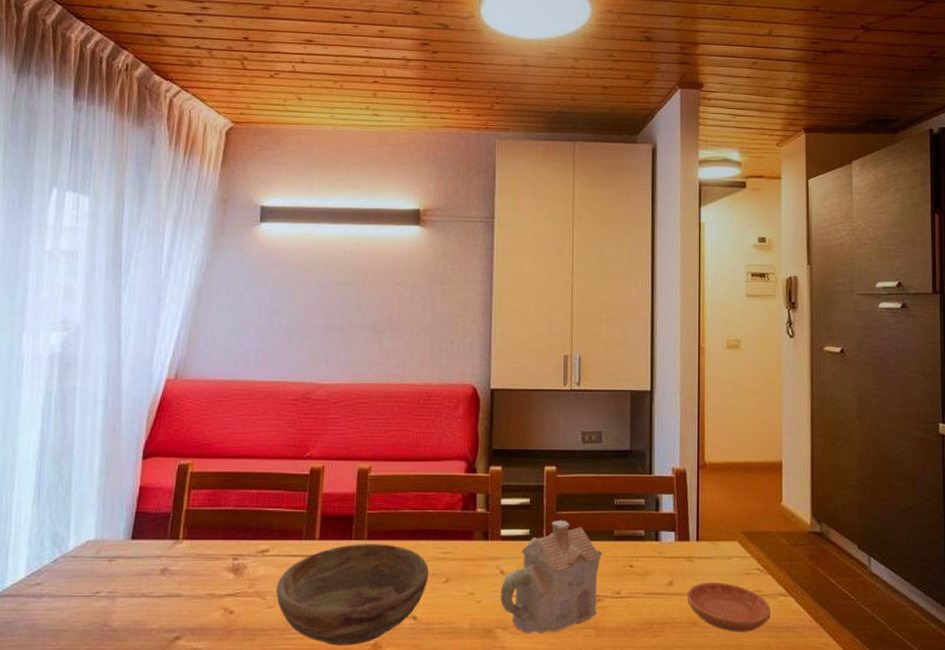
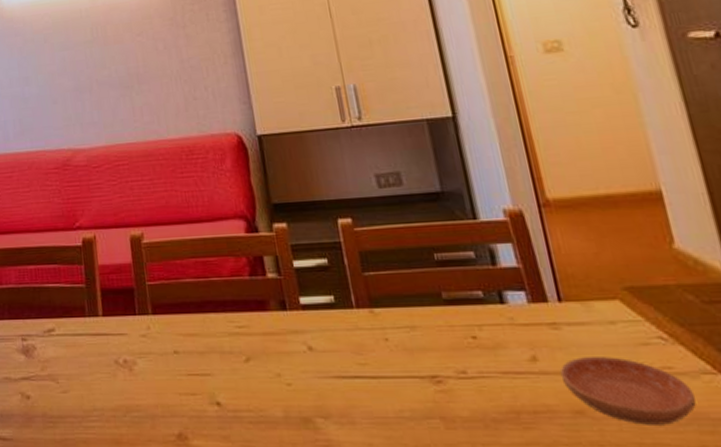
bowl: present [276,544,429,646] -> none [68,318,226,436]
teapot: present [500,519,603,633] -> none [312,282,441,423]

